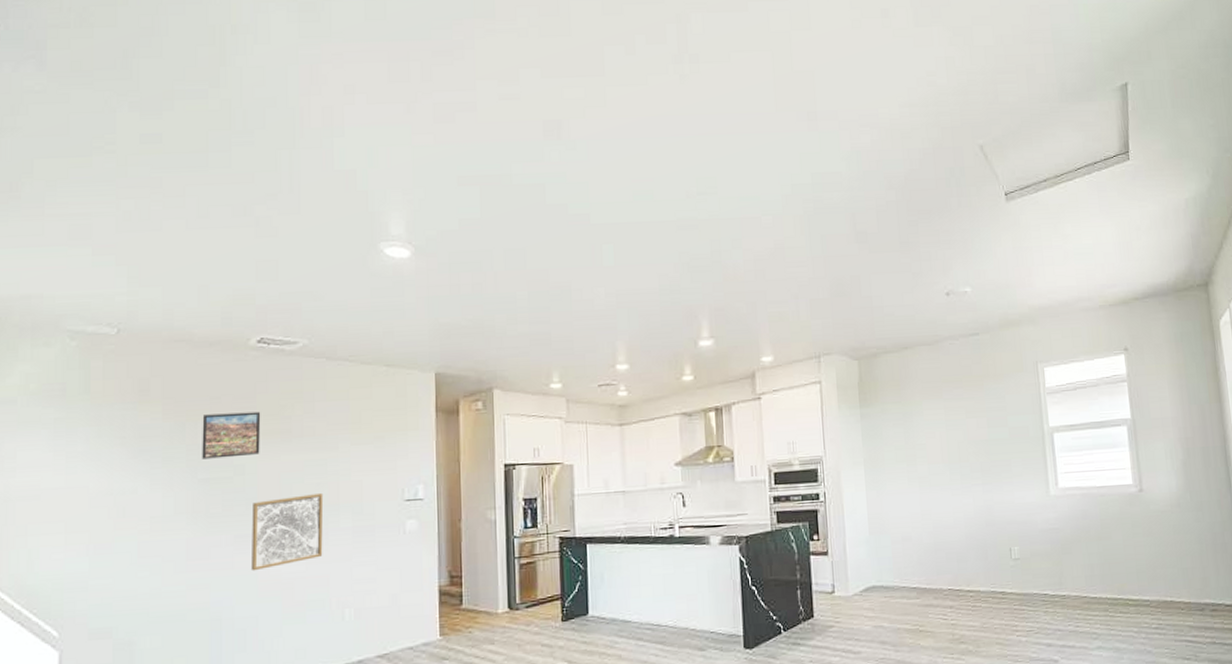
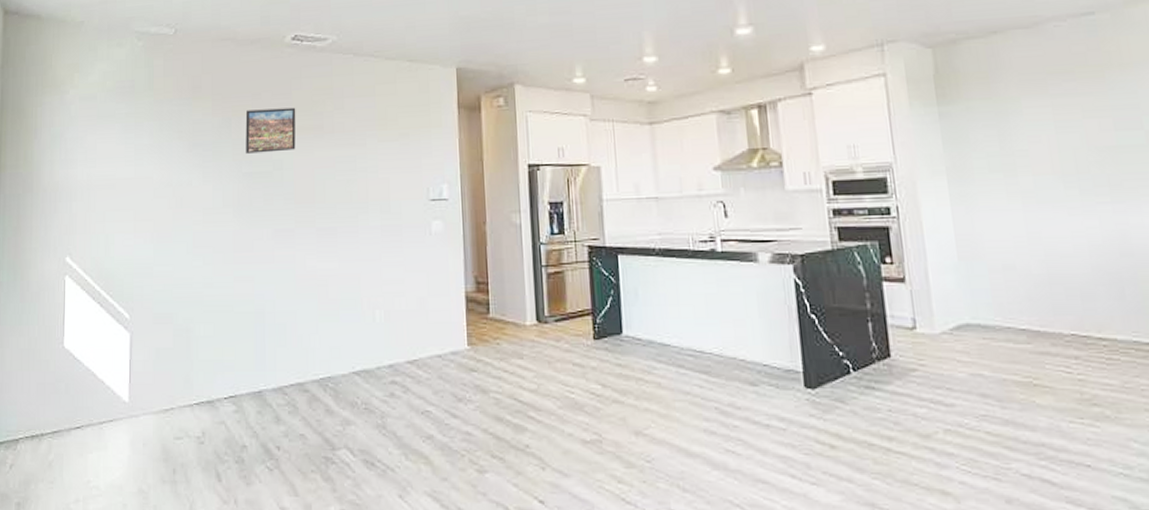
wall art: present [250,492,324,571] -> none [289,189,354,266]

